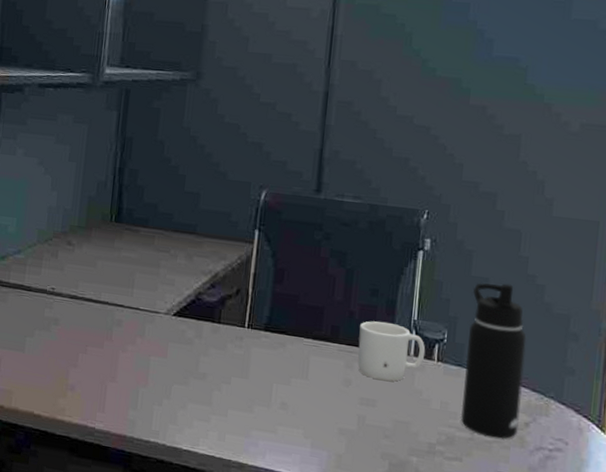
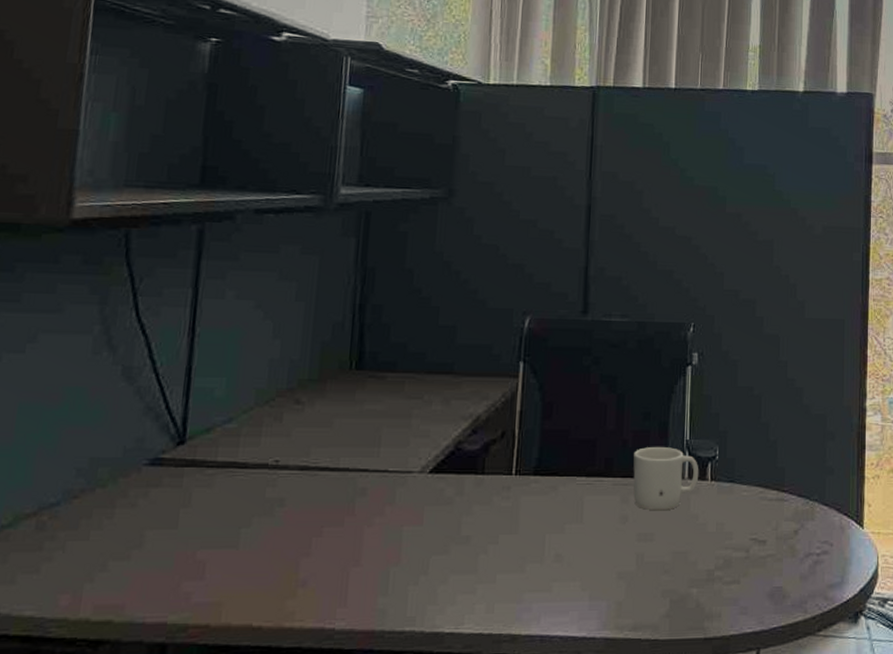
water bottle: present [460,282,527,439] -> none [735,390,790,552]

